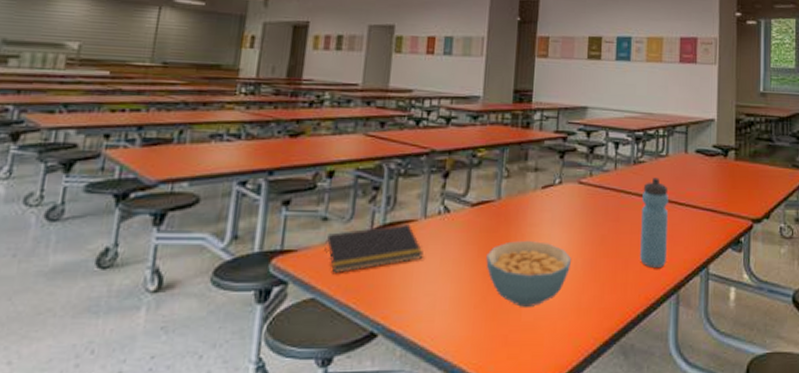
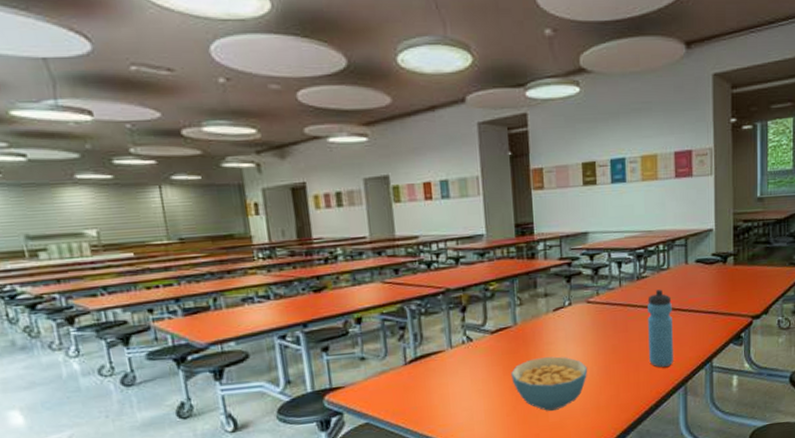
notepad: present [323,223,423,275] -> none [367,354,455,403]

